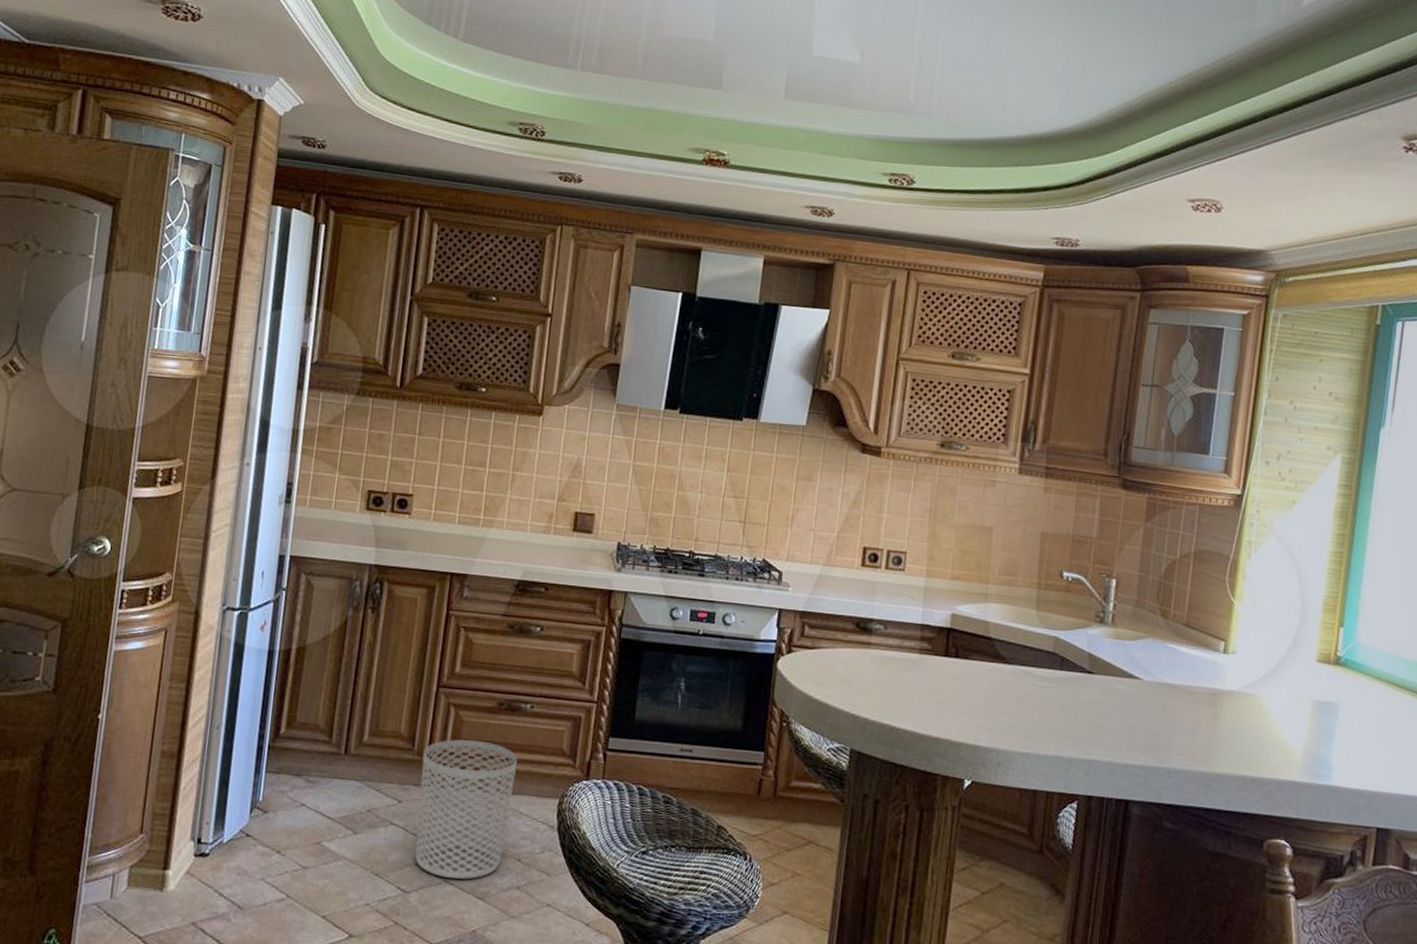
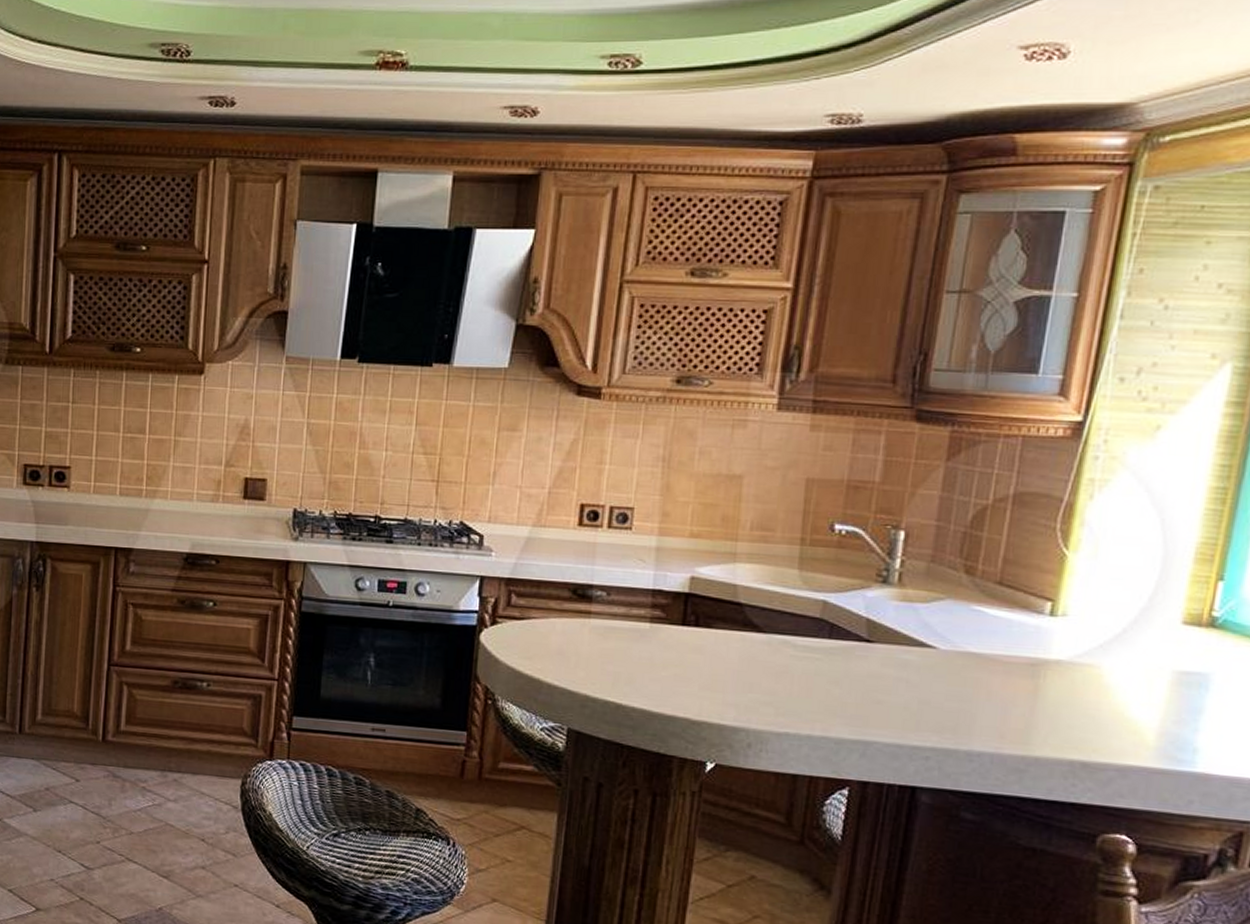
waste bin: present [415,739,518,880] -> none [96,718,196,858]

